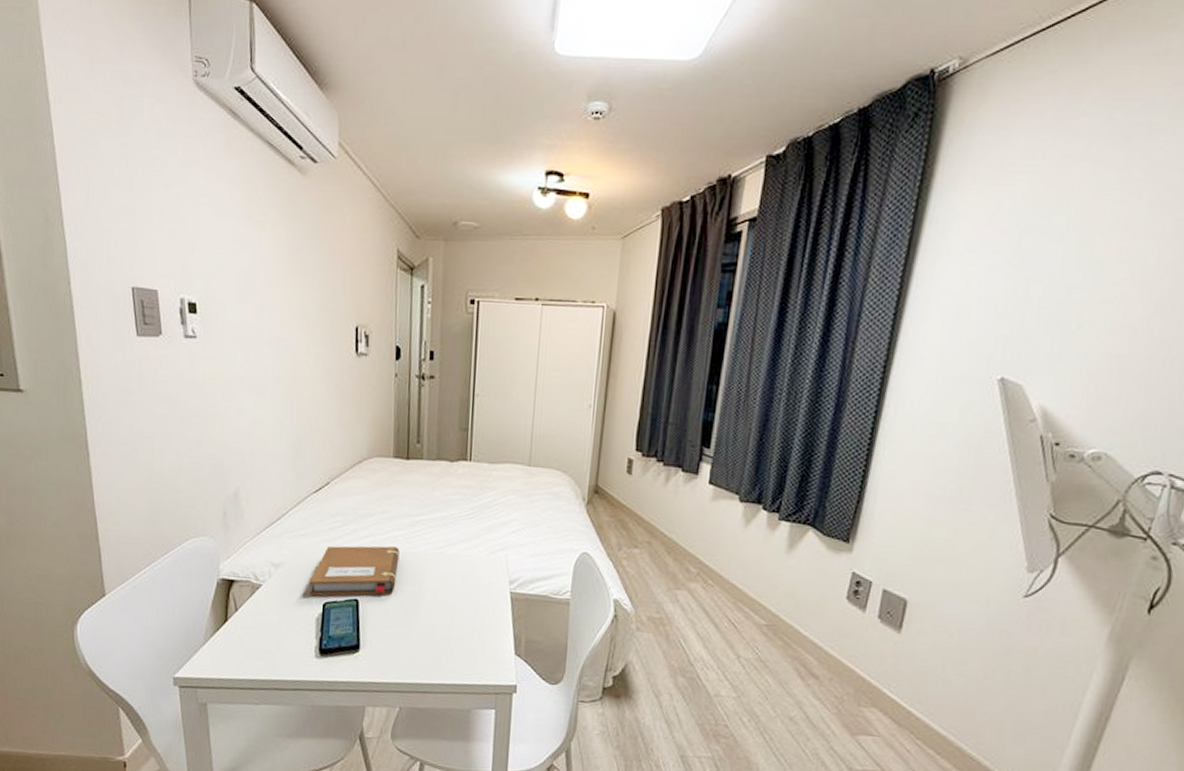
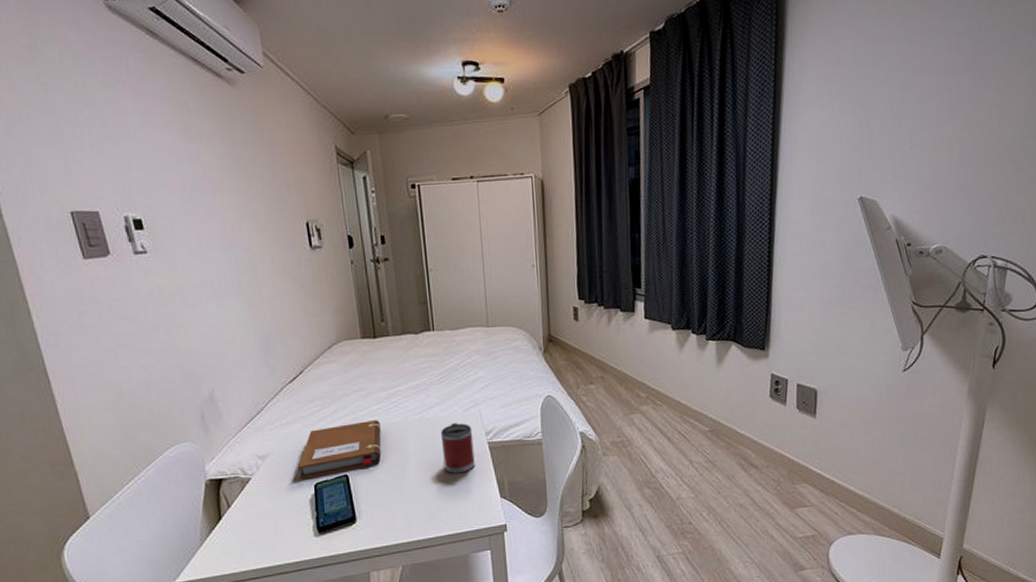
mug: none [459,565,496,621] -> present [440,423,475,474]

